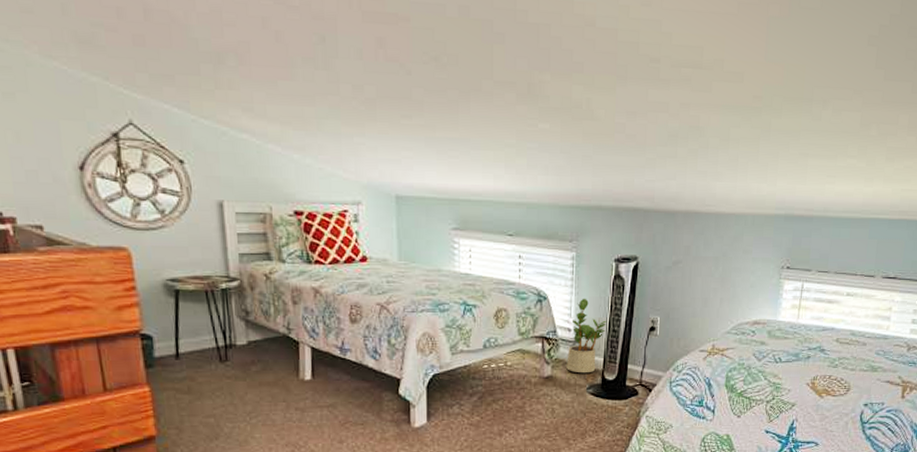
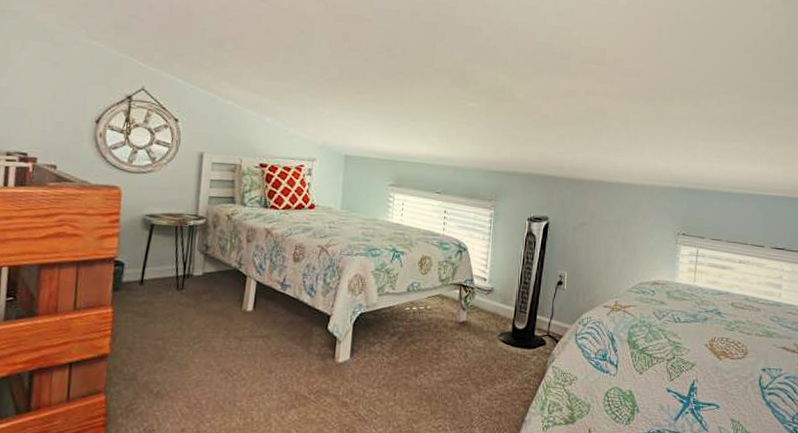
potted plant: present [566,298,608,374] -> none [480,251,520,321]

